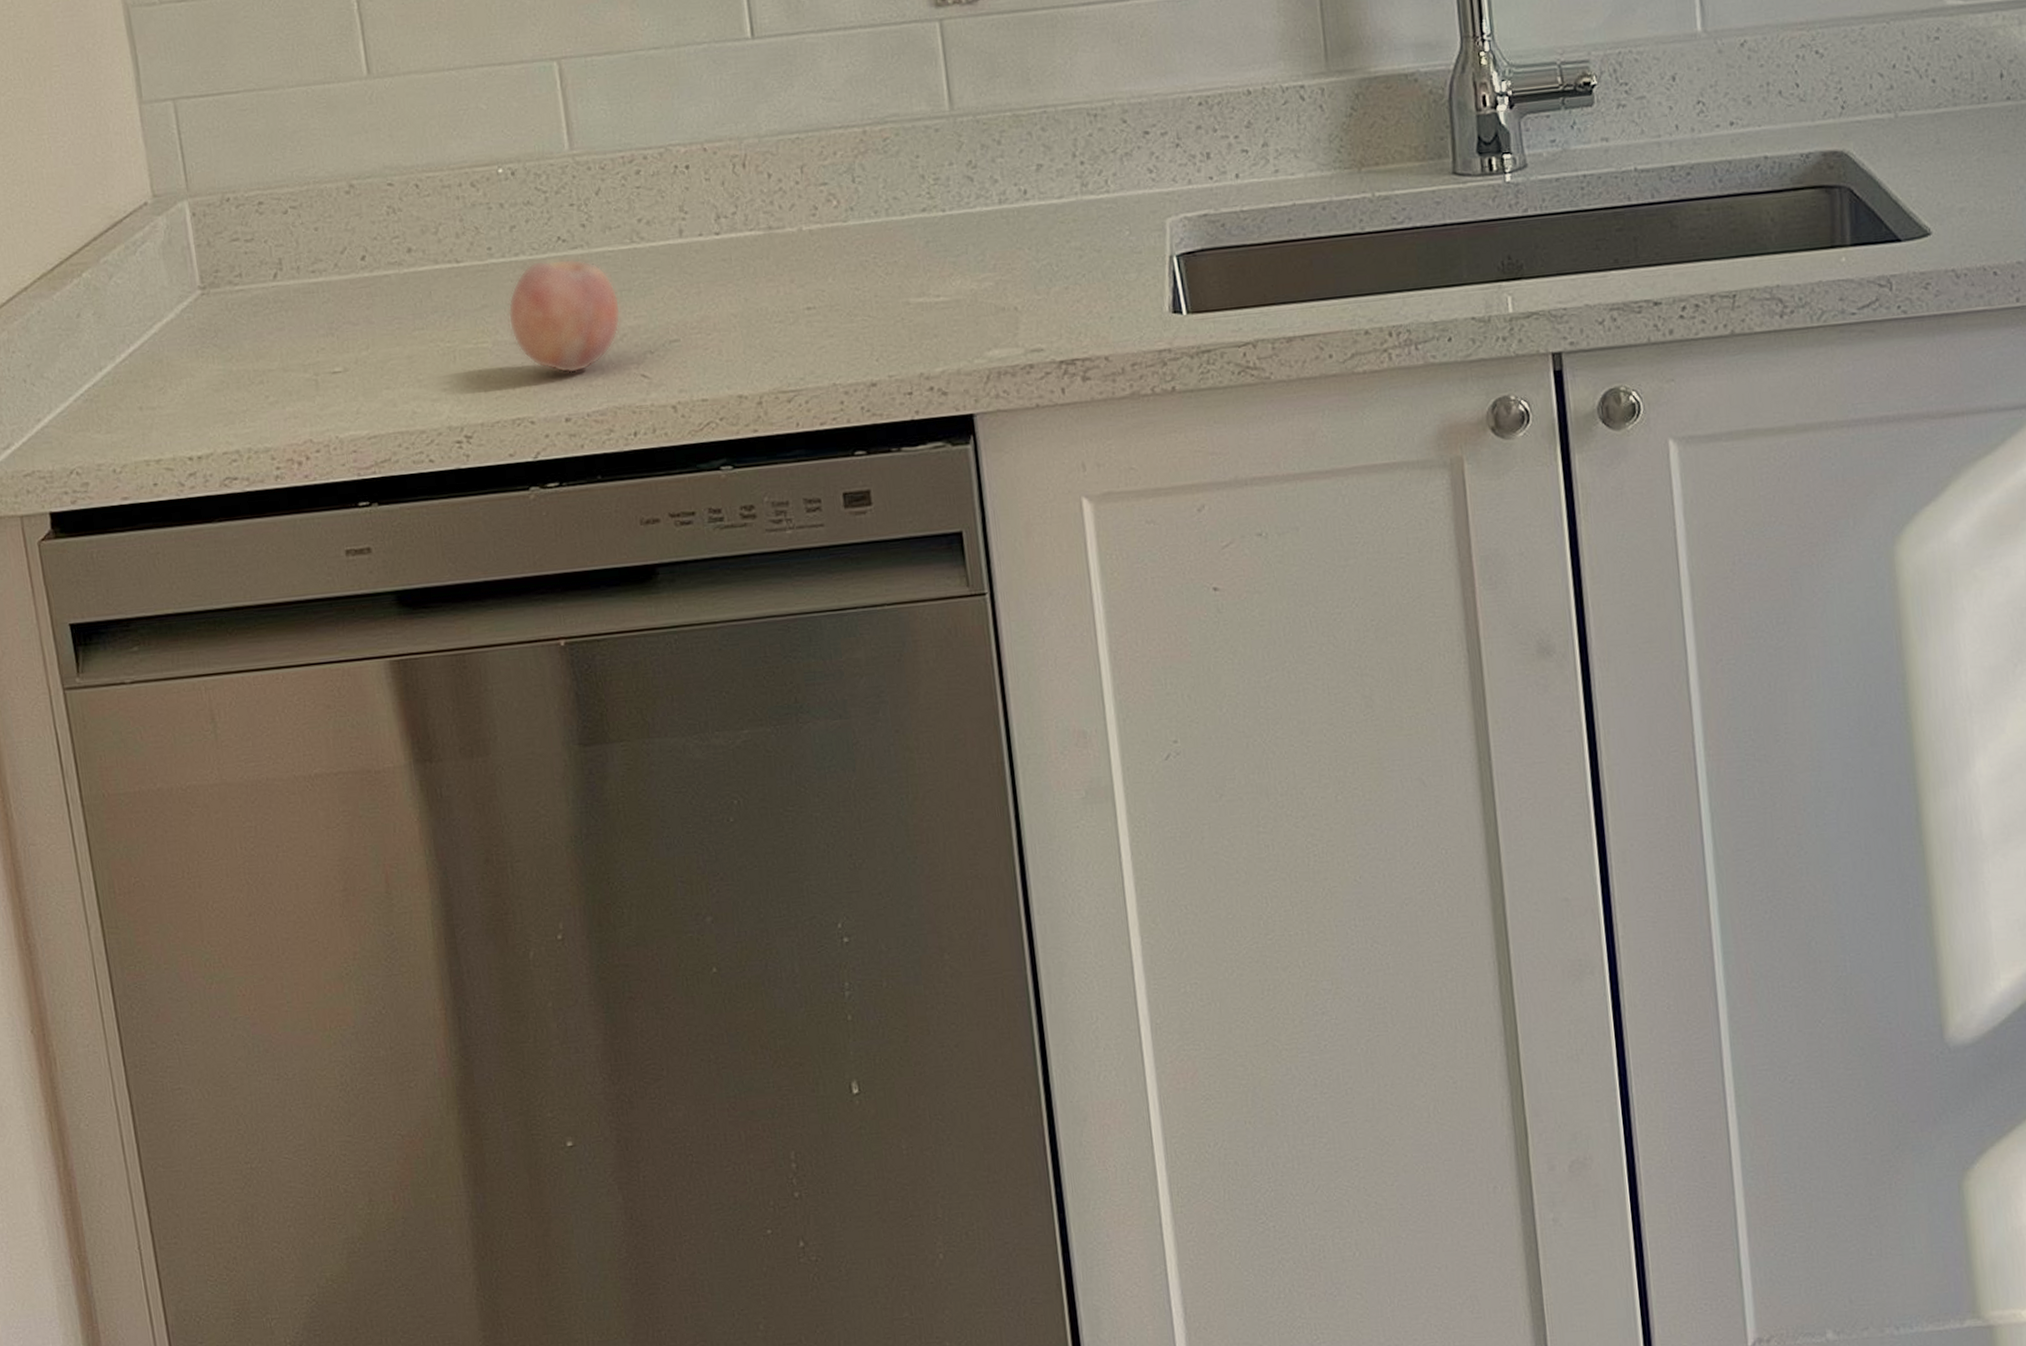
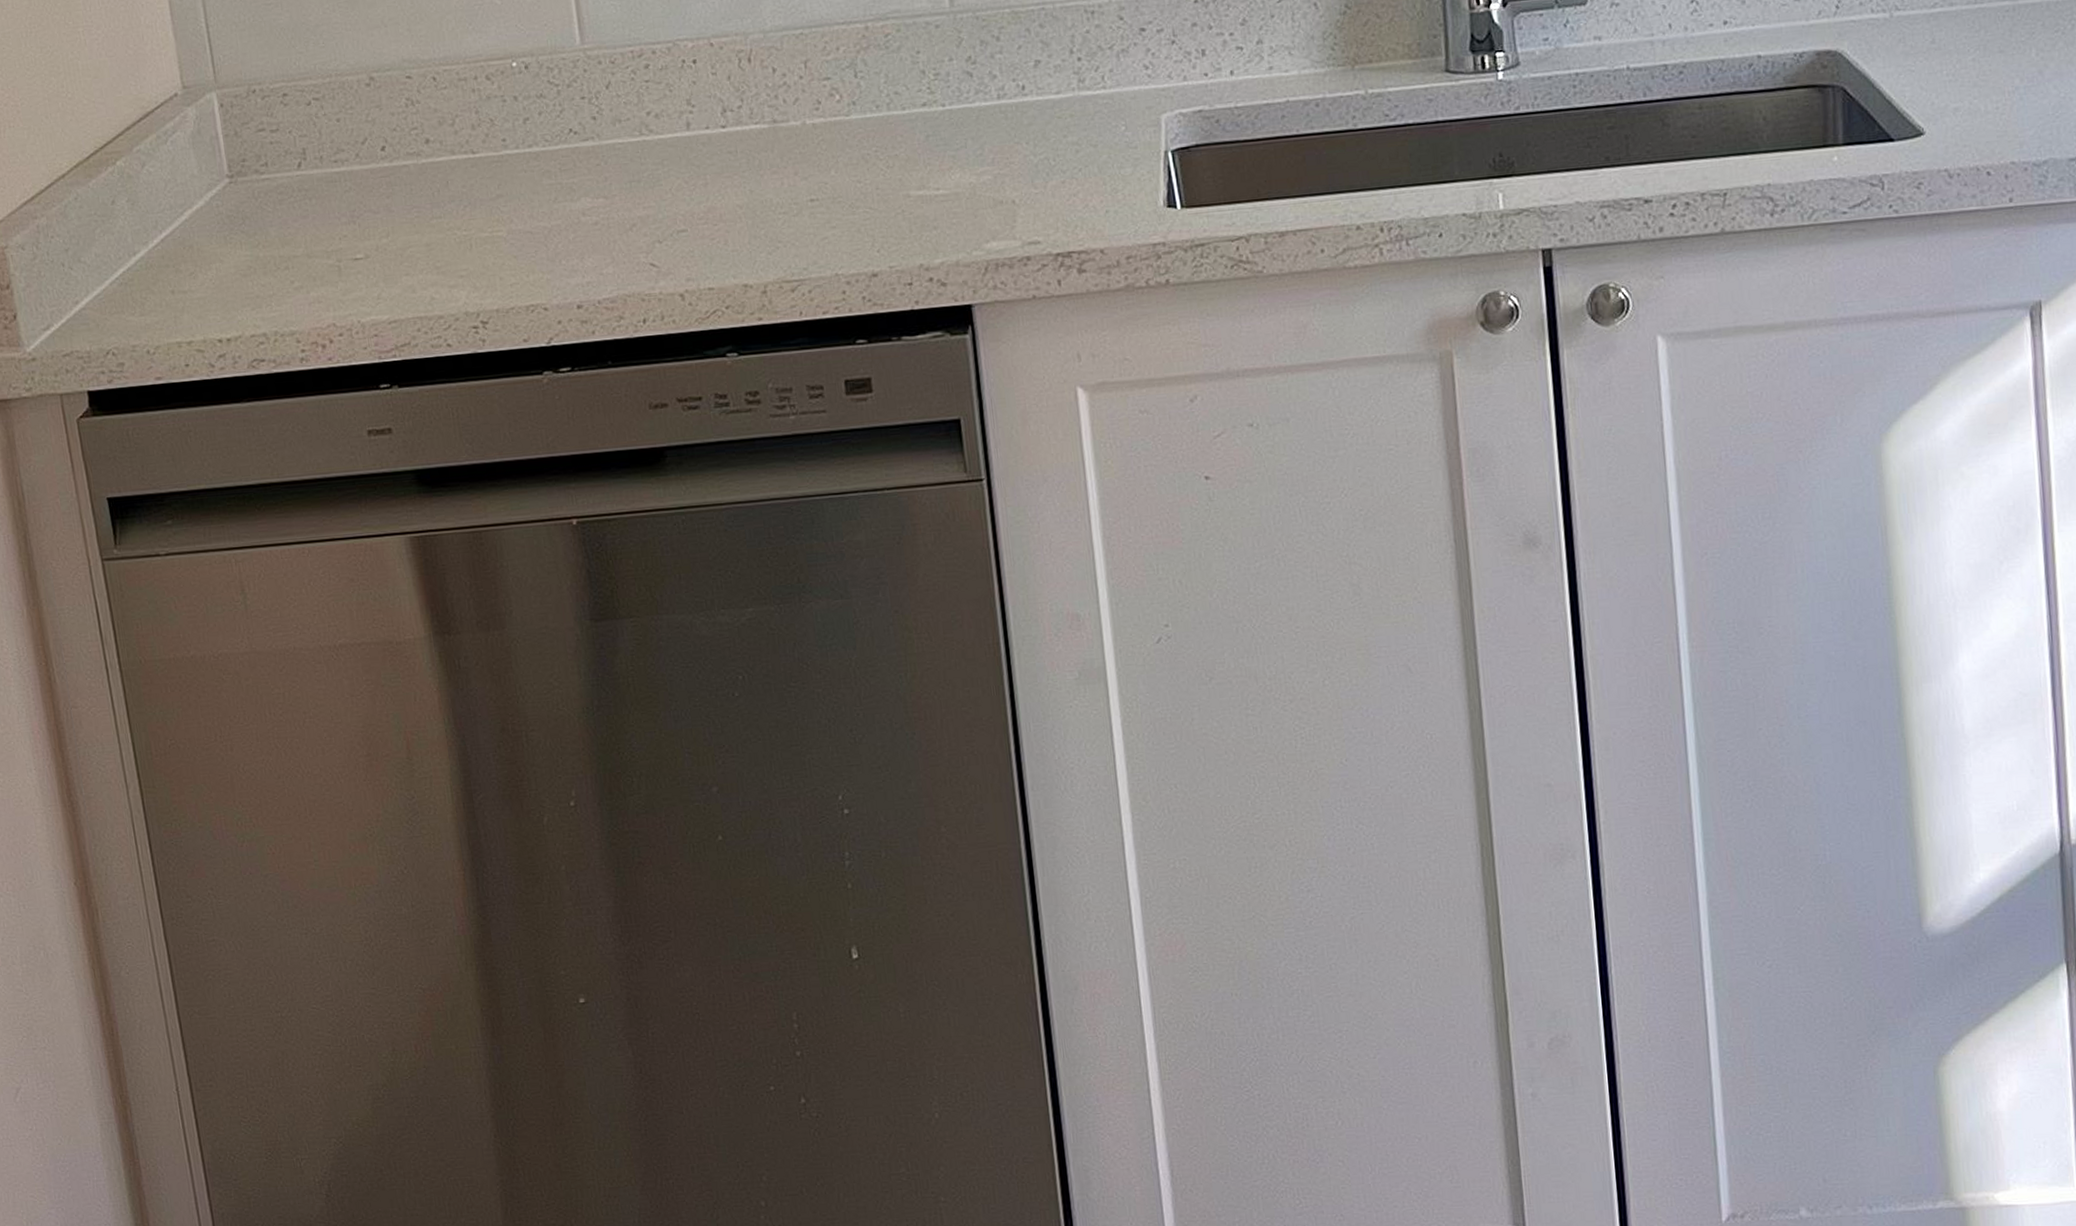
fruit: present [507,258,621,374] -> none [521,150,631,263]

